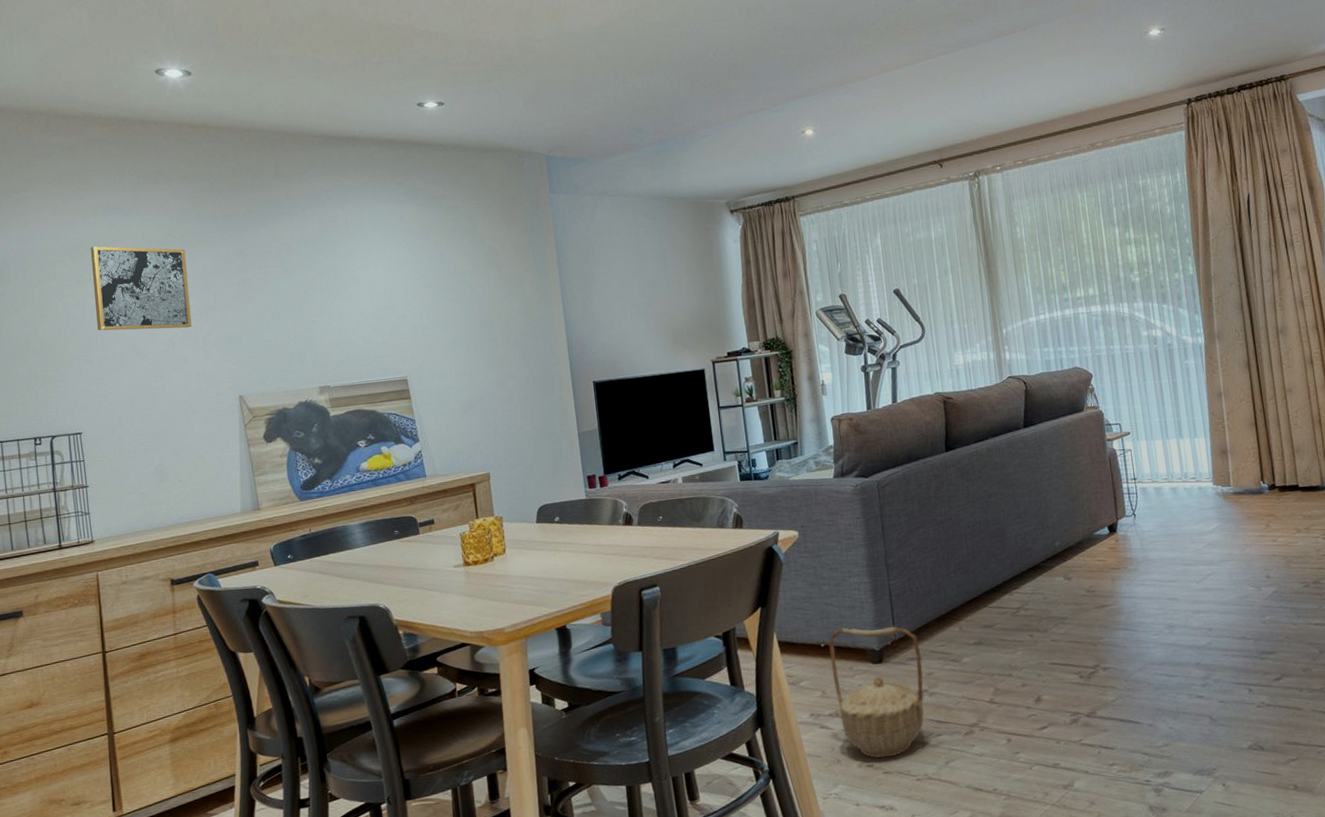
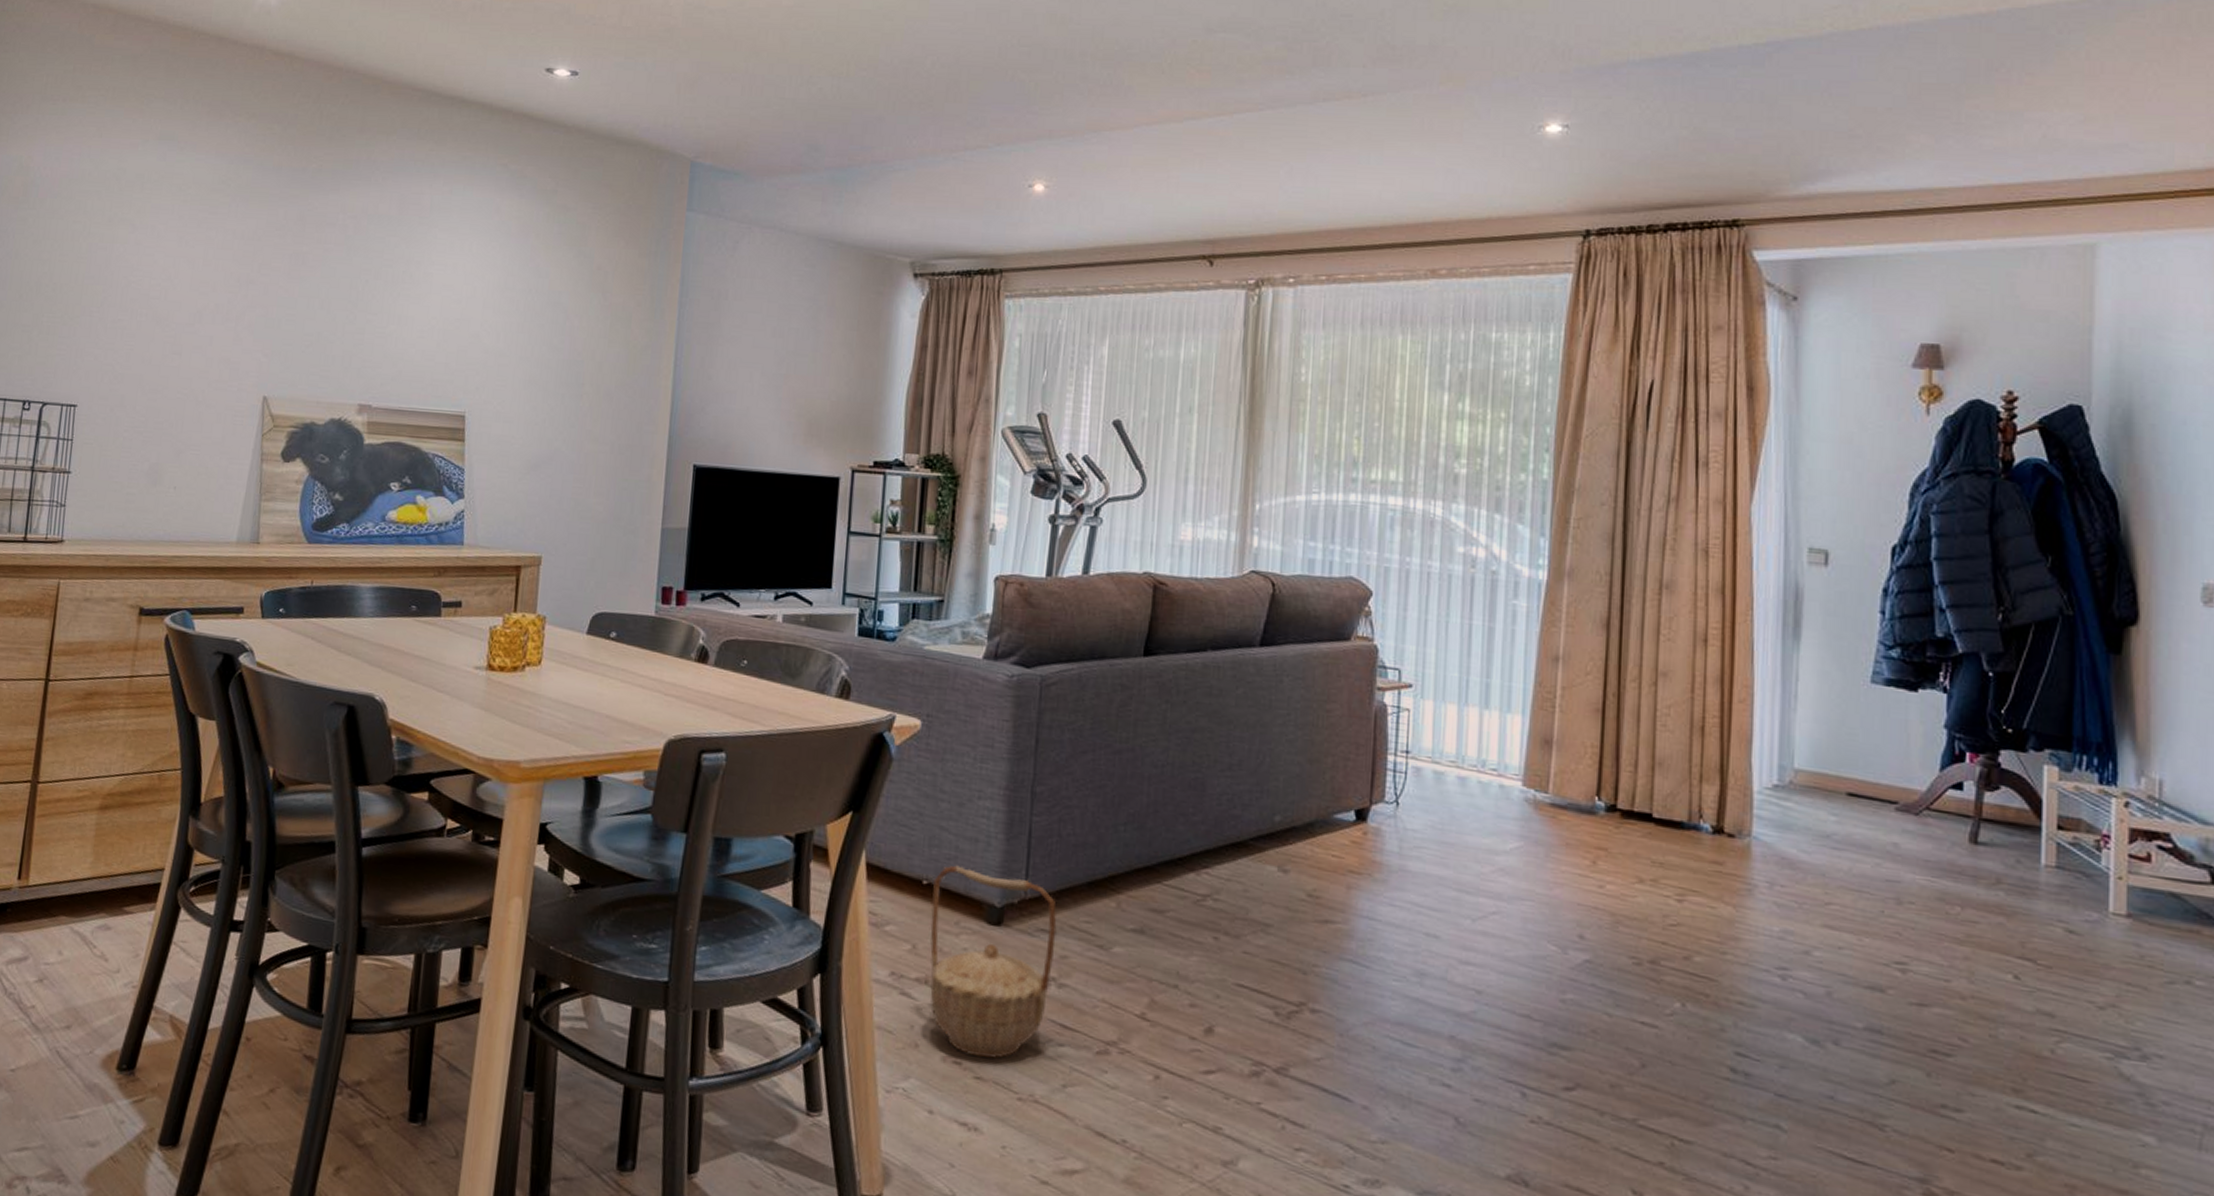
wall art: present [90,246,192,331] -> none [120,181,237,301]

